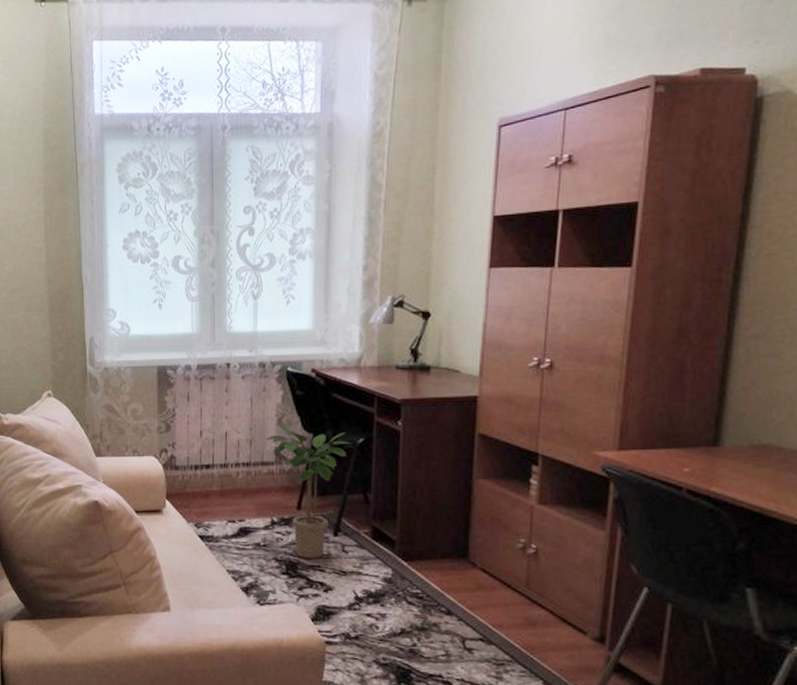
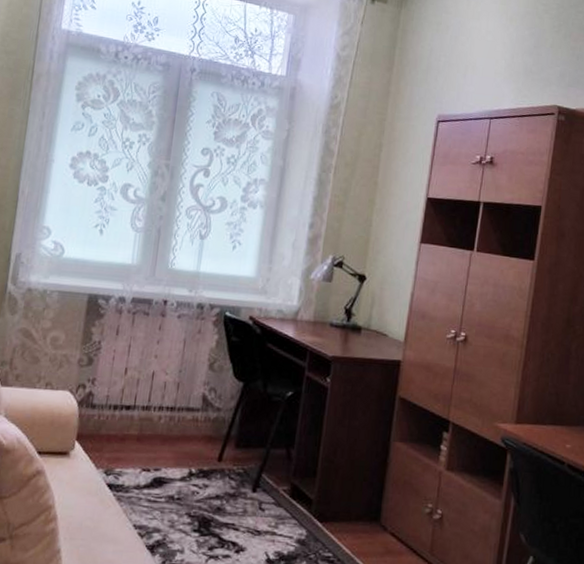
potted plant: present [265,423,351,558] -> none [194,368,280,515]

